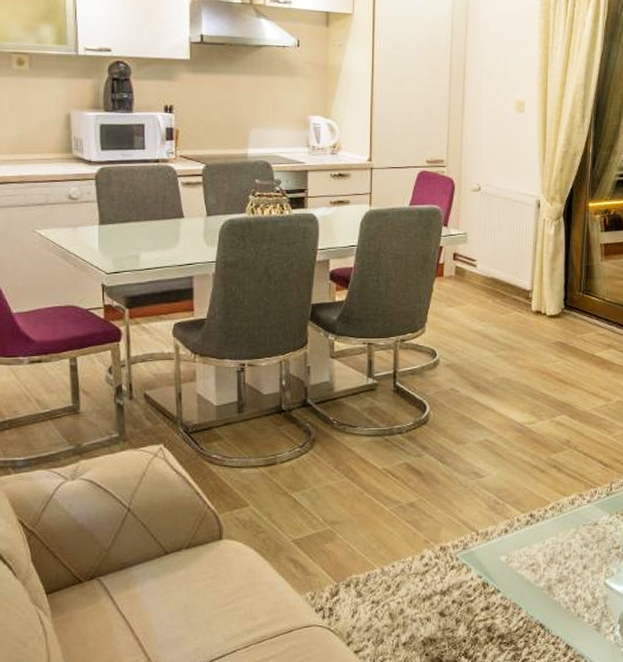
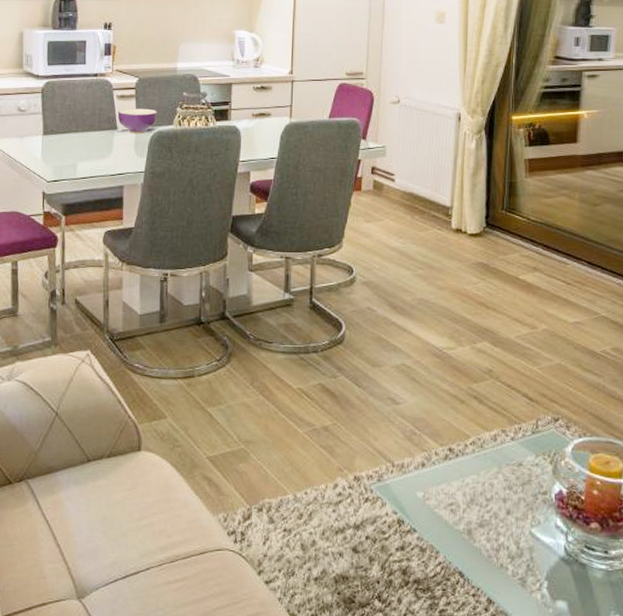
bowl: none [183,196,228,223] -> present [117,108,158,134]

